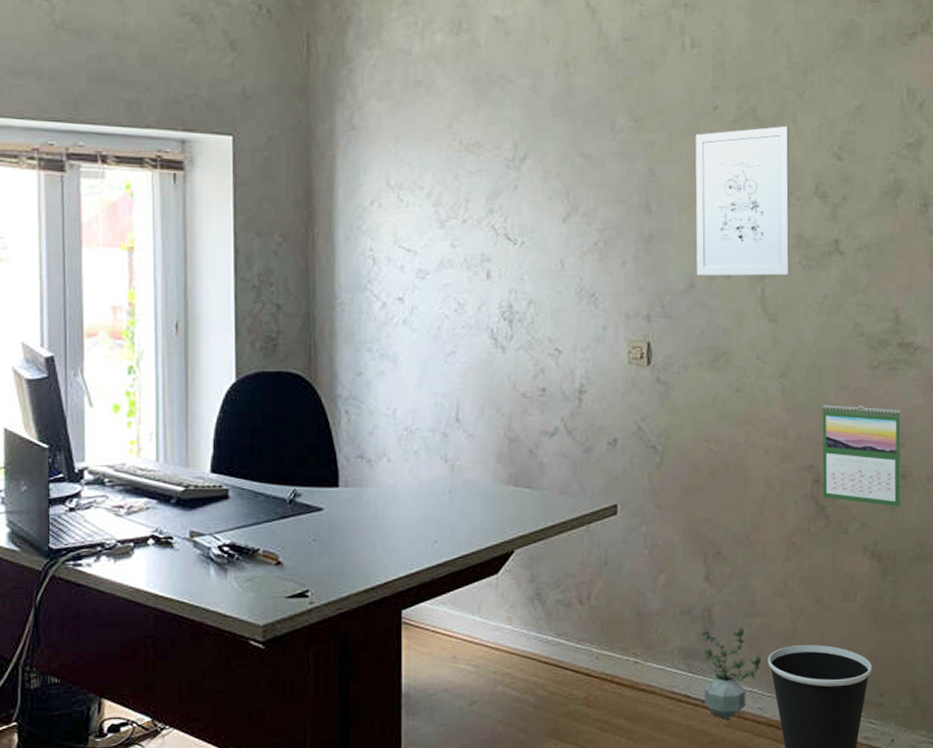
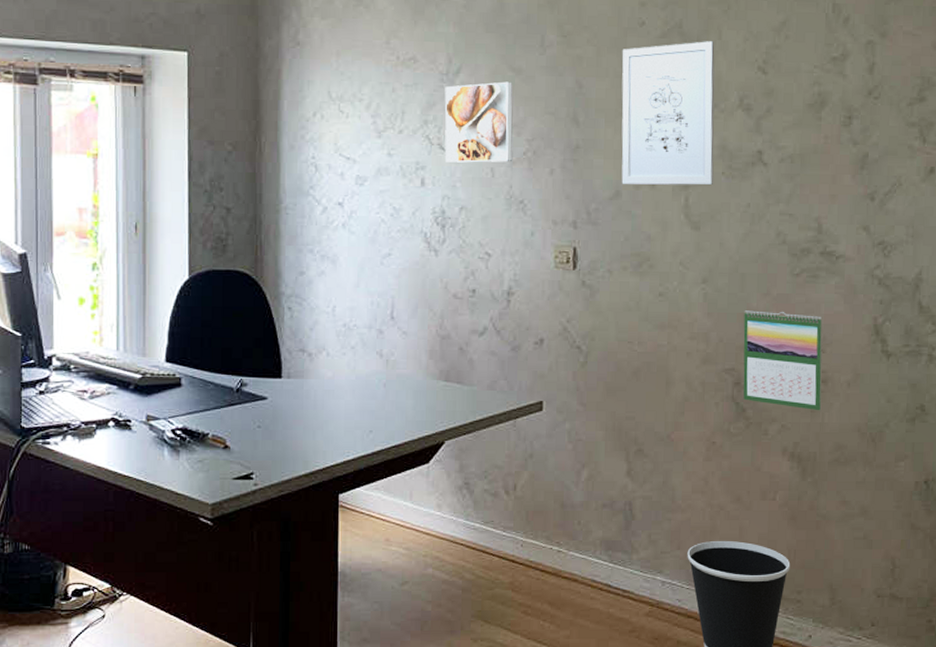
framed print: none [511,168,584,254] -> present [444,81,513,163]
potted plant: present [701,626,762,719] -> none [622,520,681,609]

